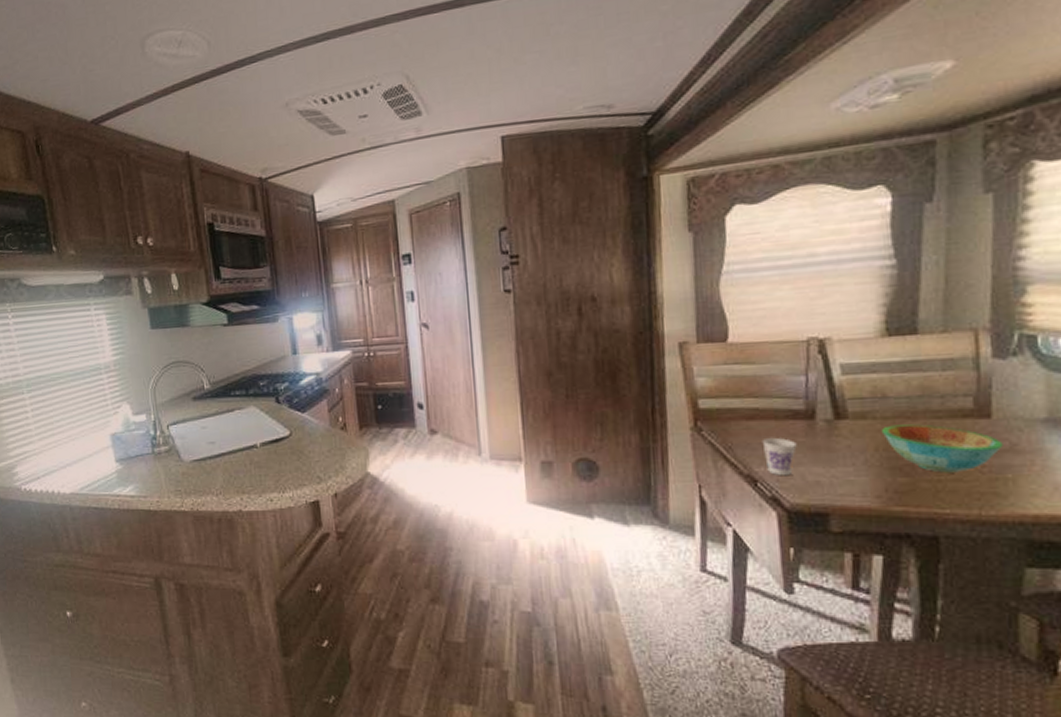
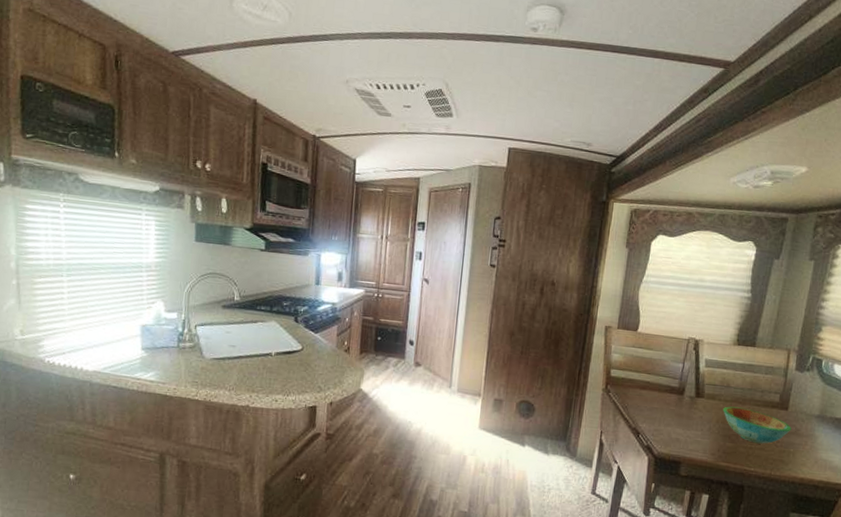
cup: present [761,437,797,476] -> none [647,403,669,433]

